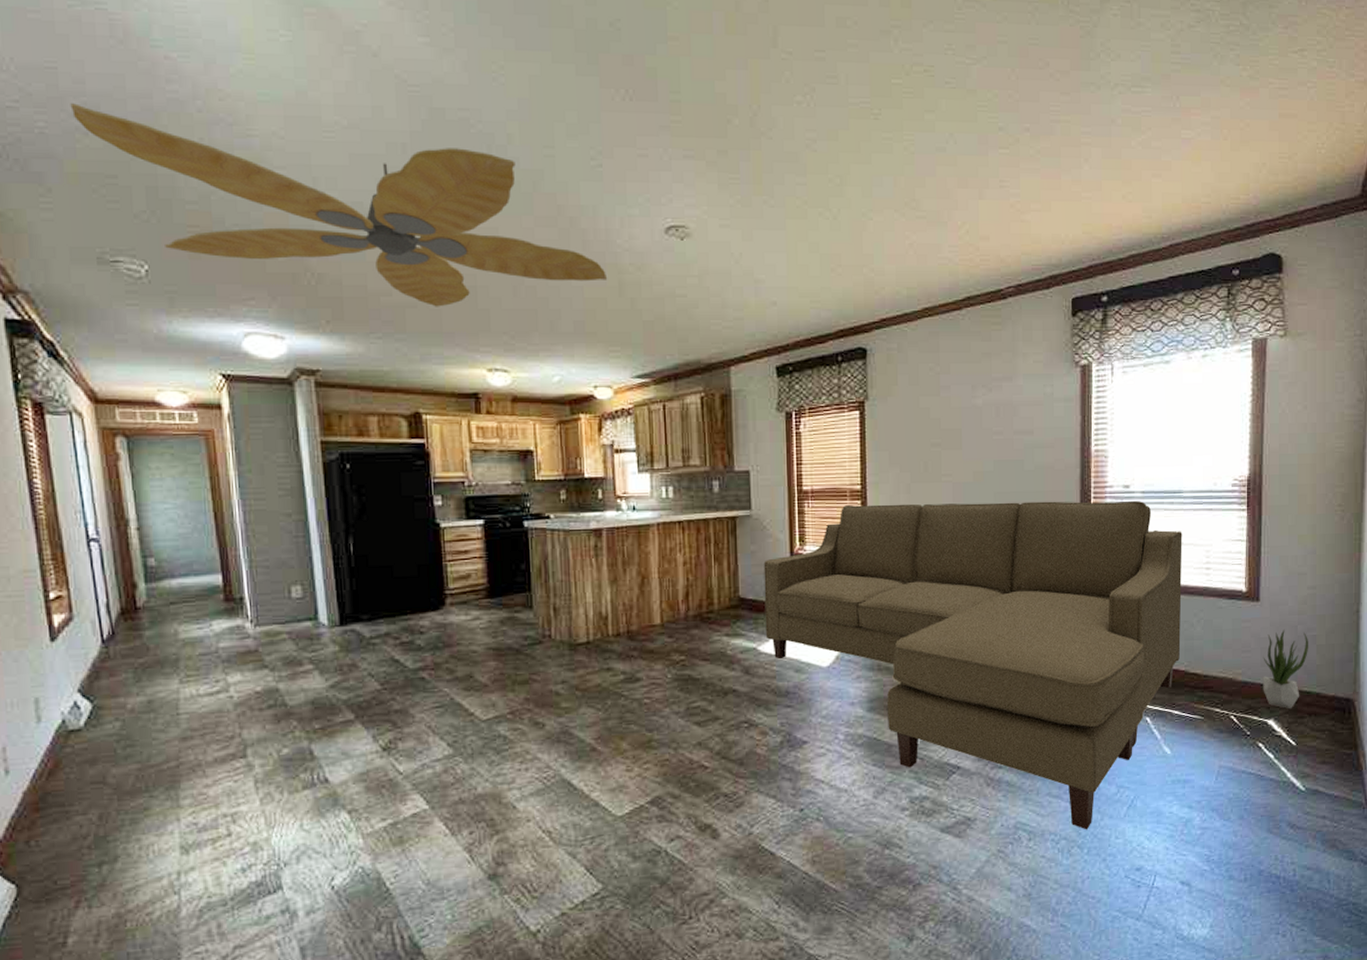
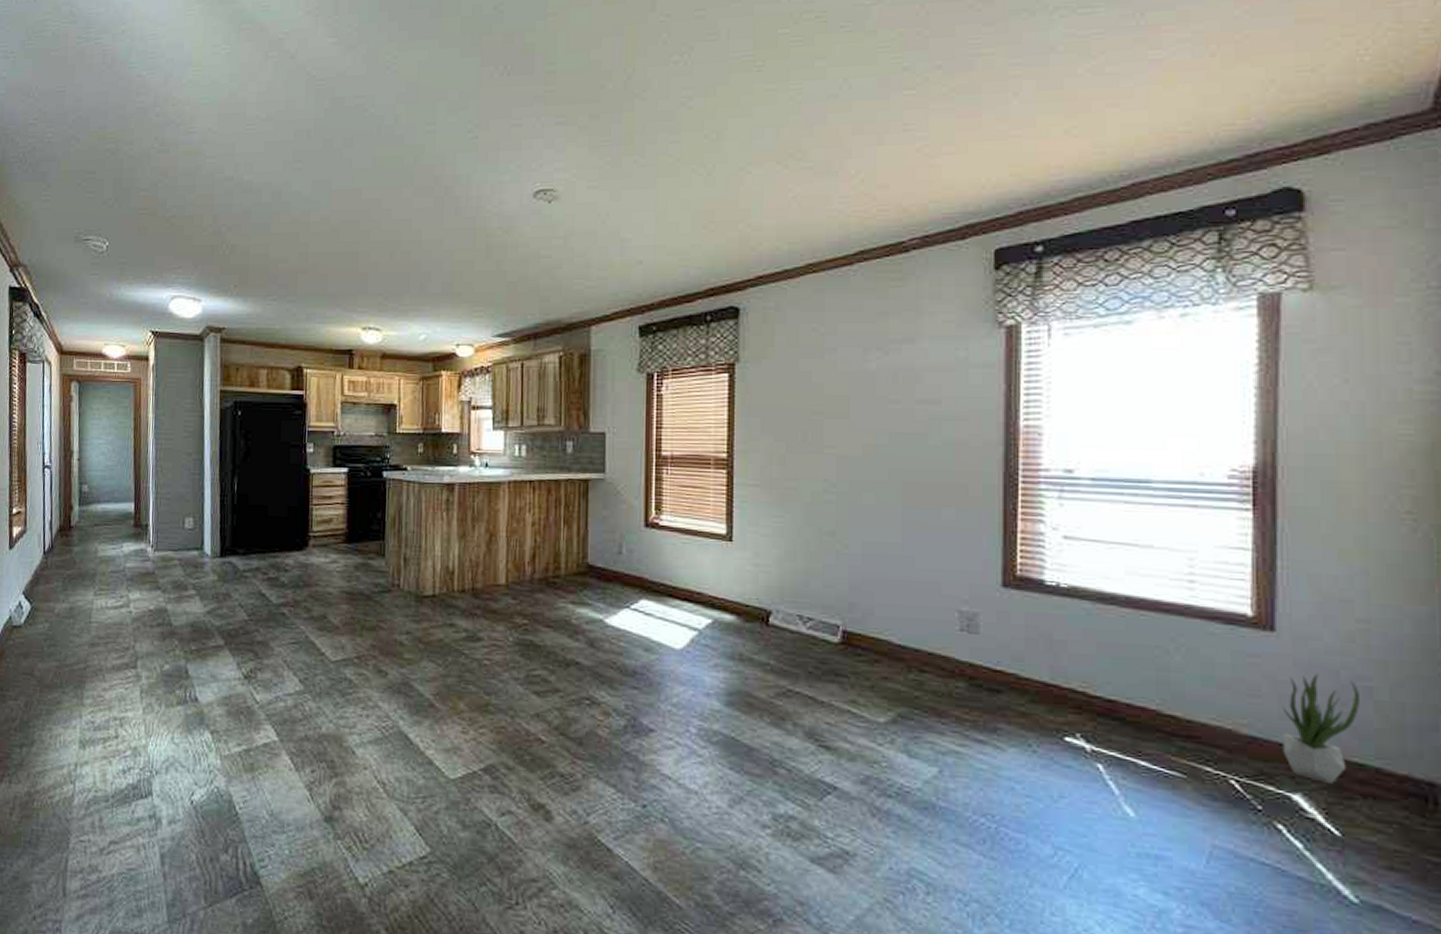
ceiling fan: present [70,103,608,307] -> none [70,117,476,272]
sofa: present [763,501,1183,830] -> none [614,474,1152,896]

